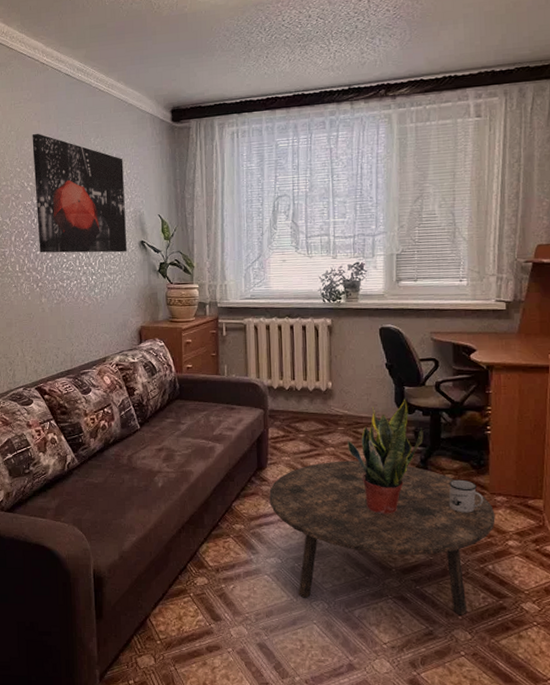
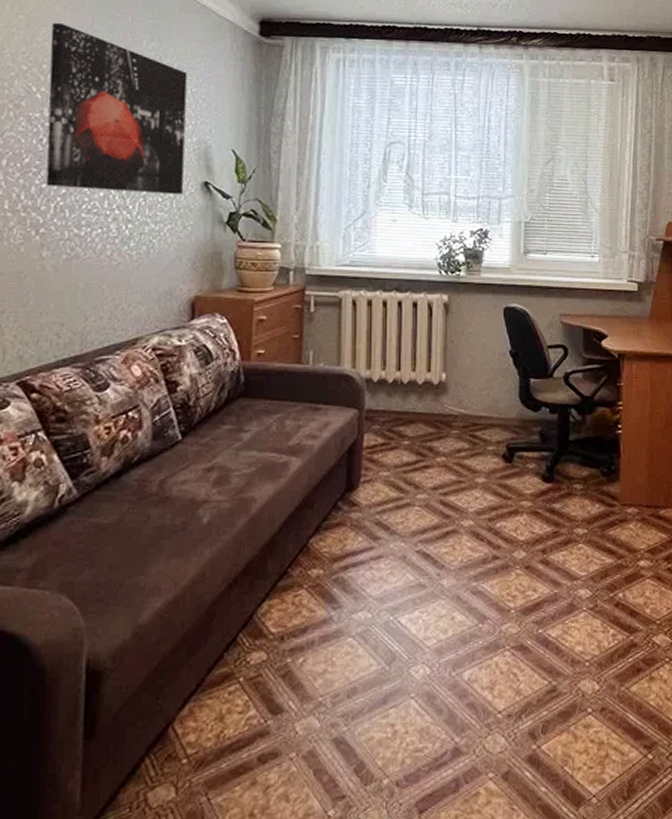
coffee table: present [269,460,496,615] -> none [360,471,626,664]
potted plant: present [347,397,424,514] -> none [462,391,550,540]
mug: present [448,479,484,513] -> none [576,489,614,531]

